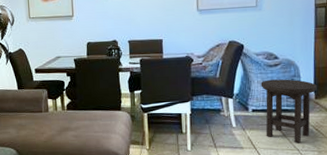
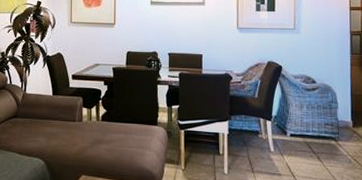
stool: present [261,79,317,143] -> none [299,104,354,174]

